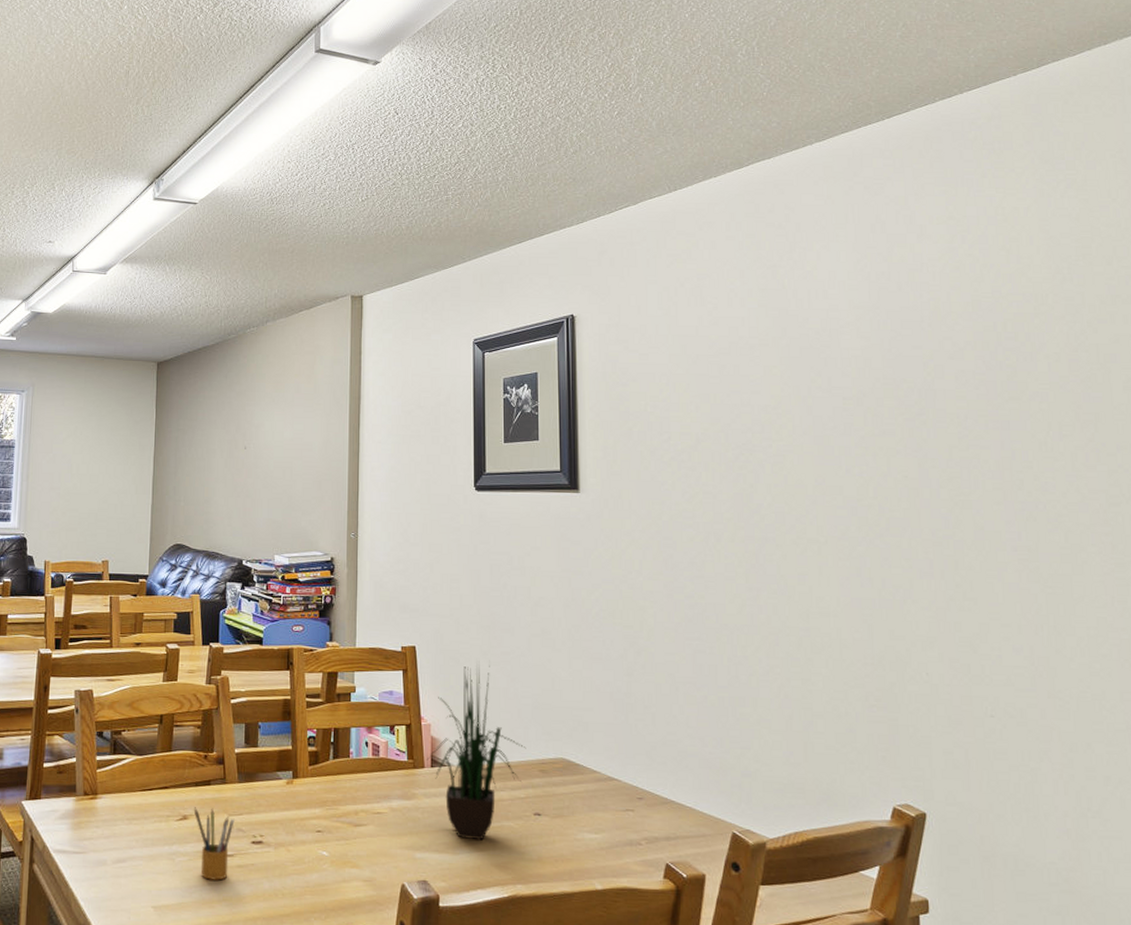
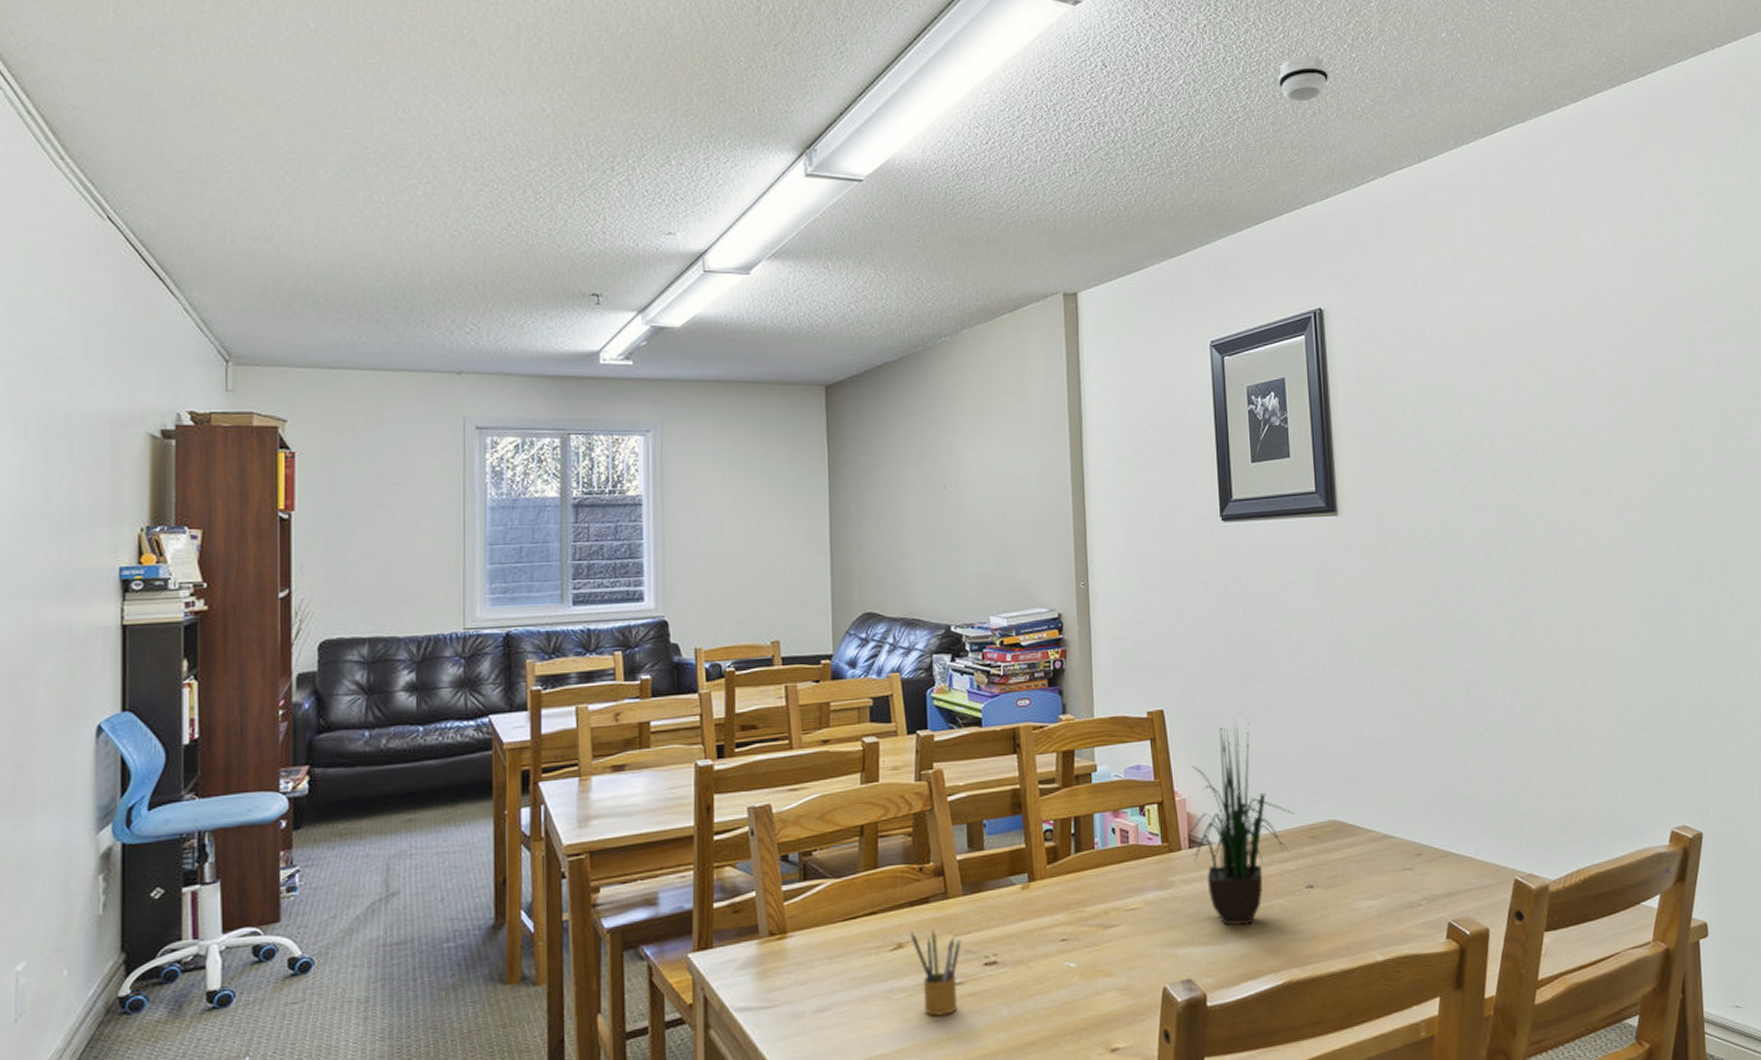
smoke detector: none [545,103,591,141] -> present [1278,55,1330,102]

